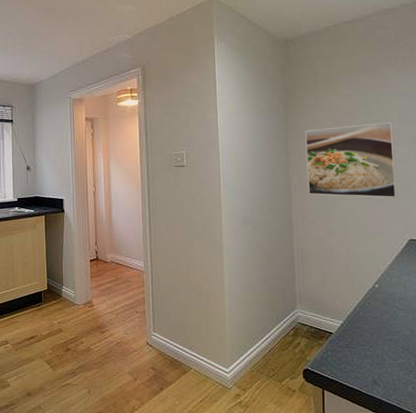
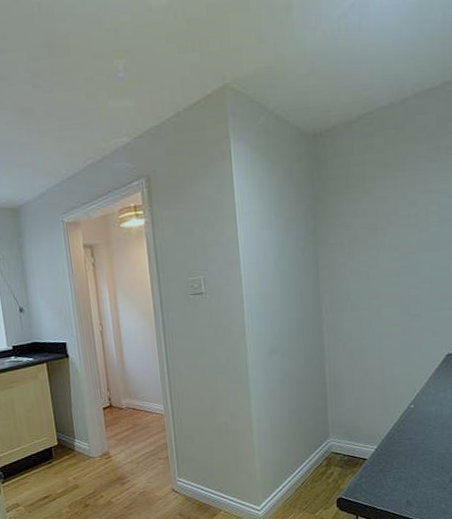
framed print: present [305,122,397,198] -> none [336,225,435,315]

